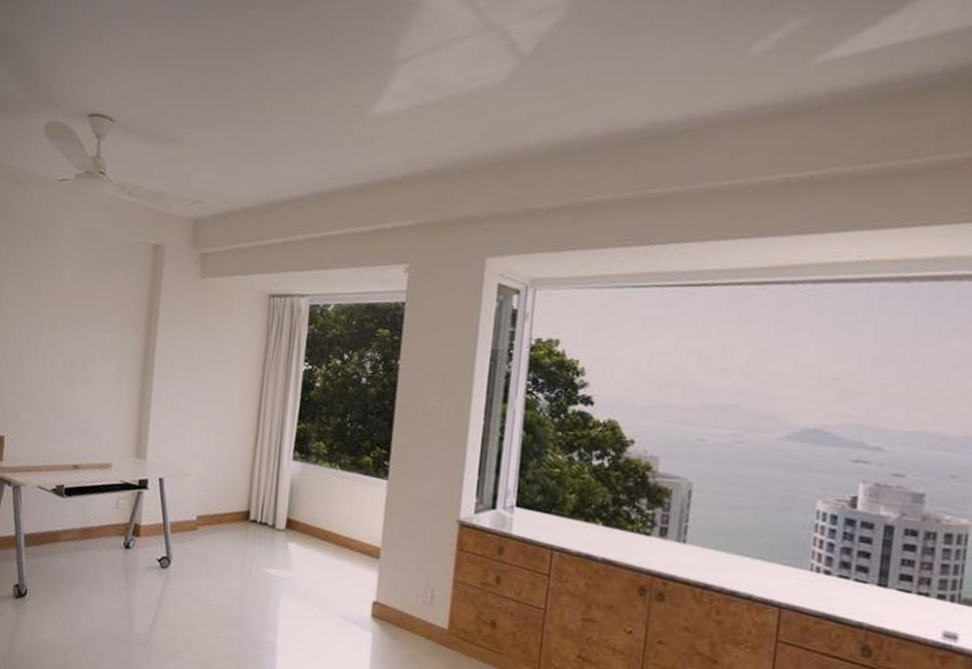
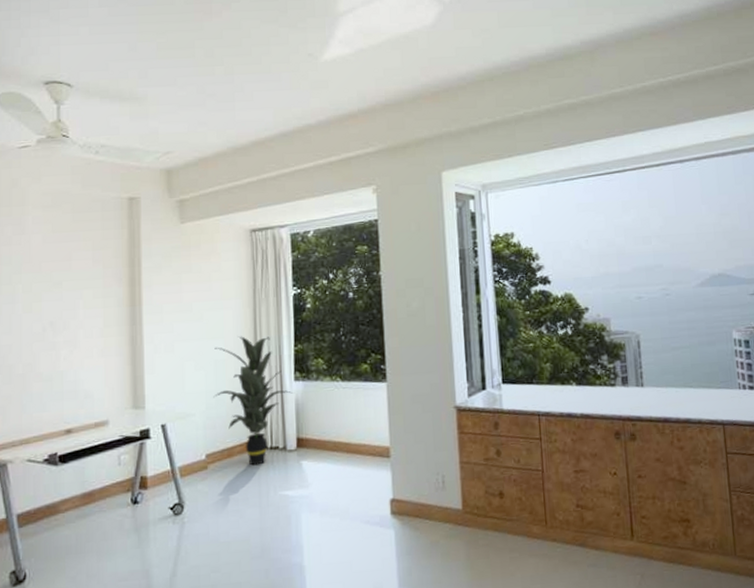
indoor plant: none [211,404,289,538] -> present [213,336,293,466]

